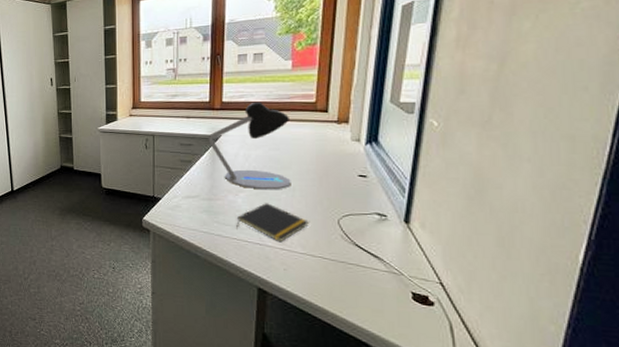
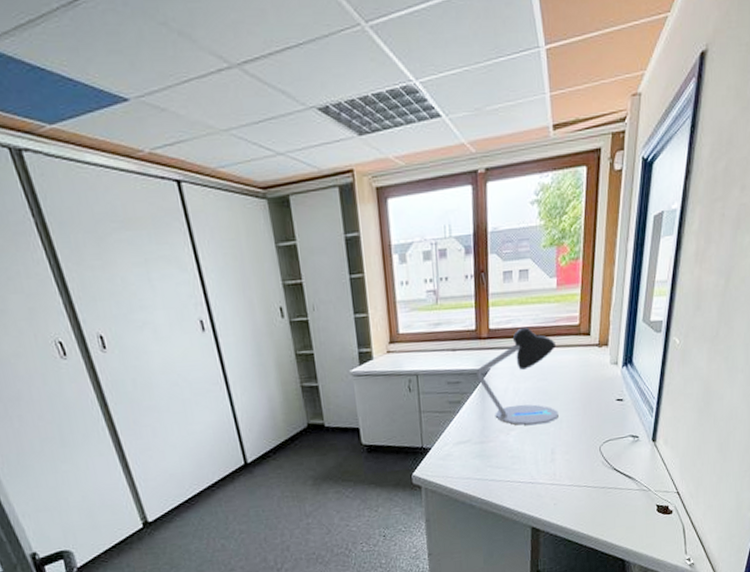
notepad: present [236,203,309,243] -> none [509,438,575,478]

